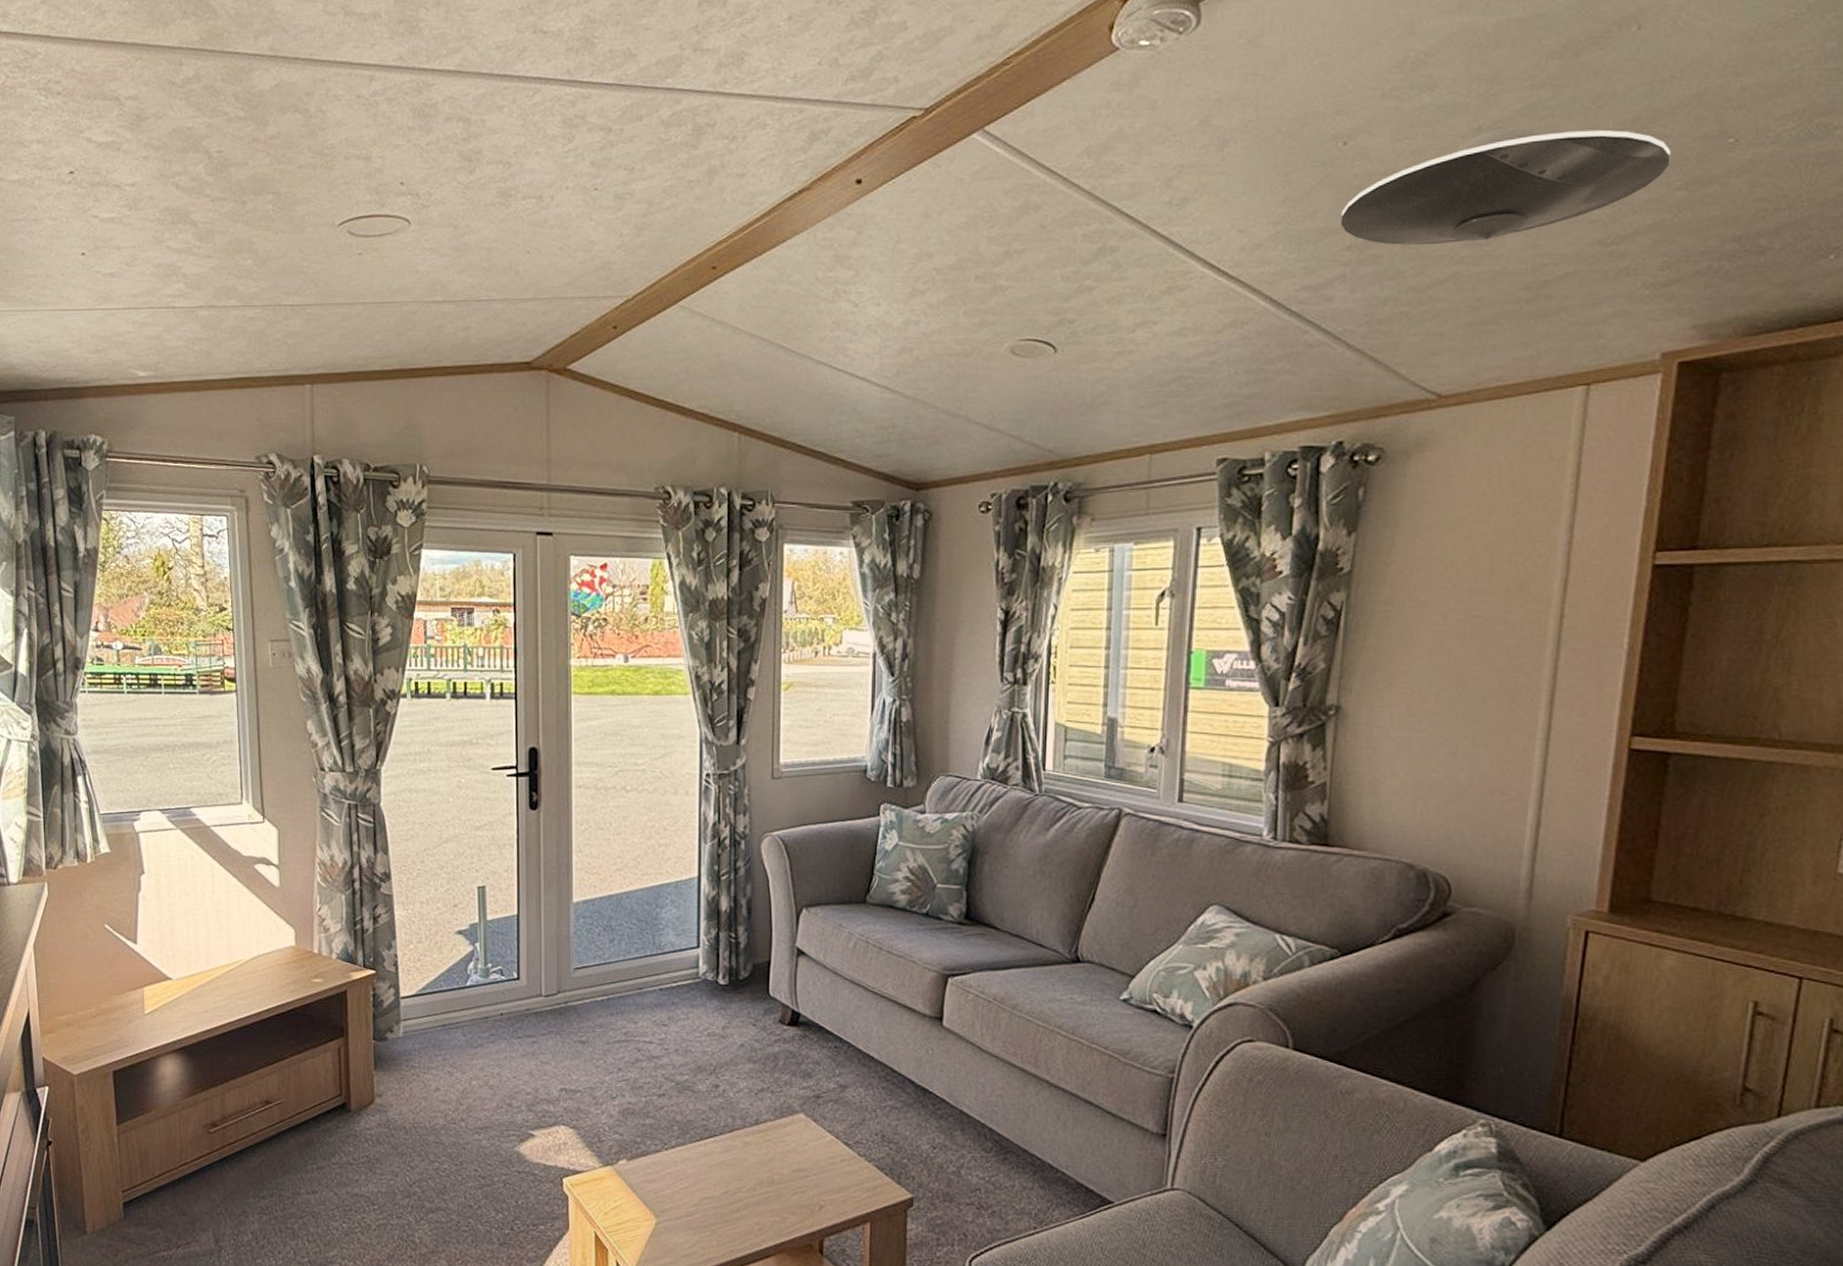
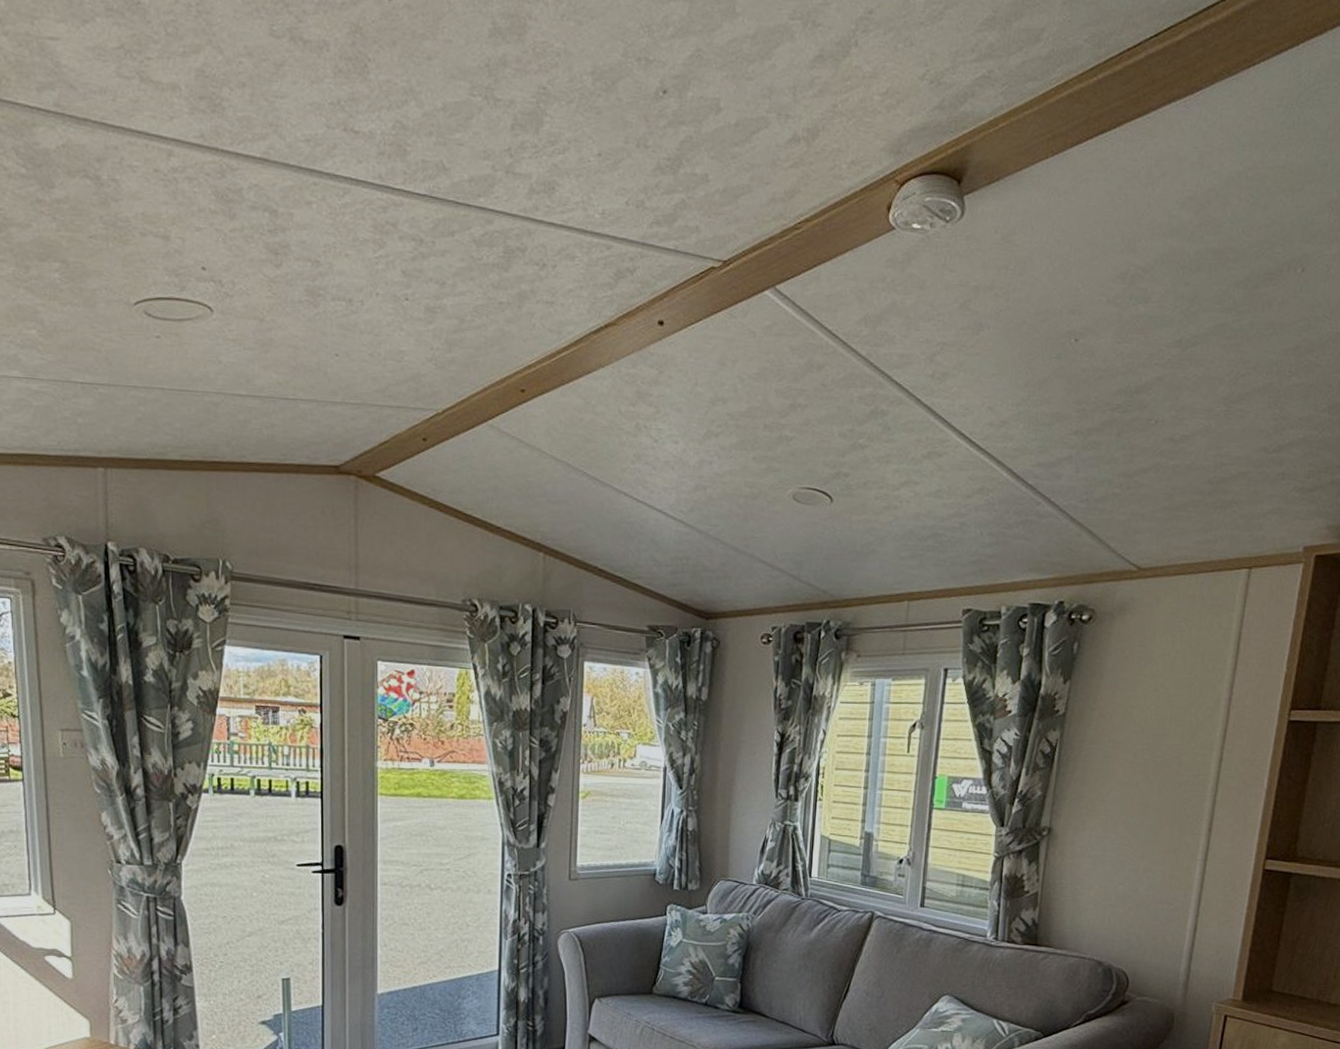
ceiling light: present [1340,126,1671,245] -> none [1070,342,1320,438]

